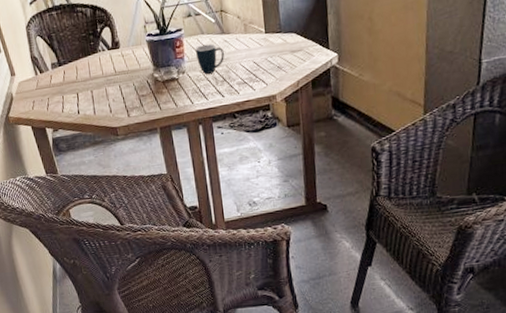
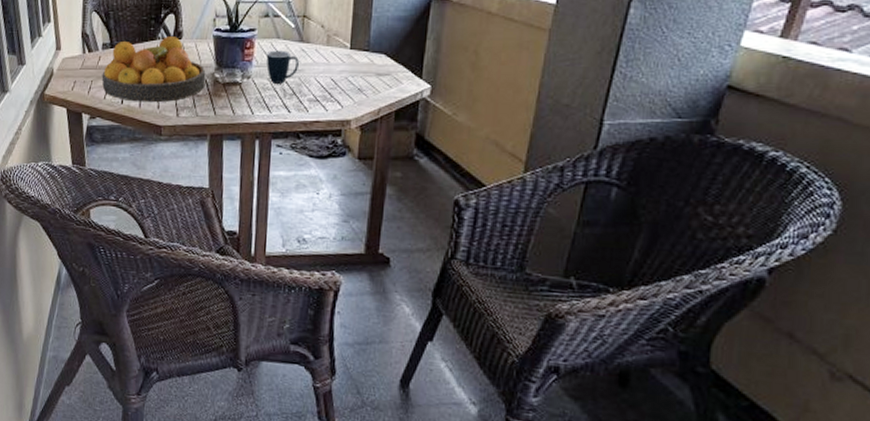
fruit bowl: none [56,46,148,111] -> present [102,35,206,103]

